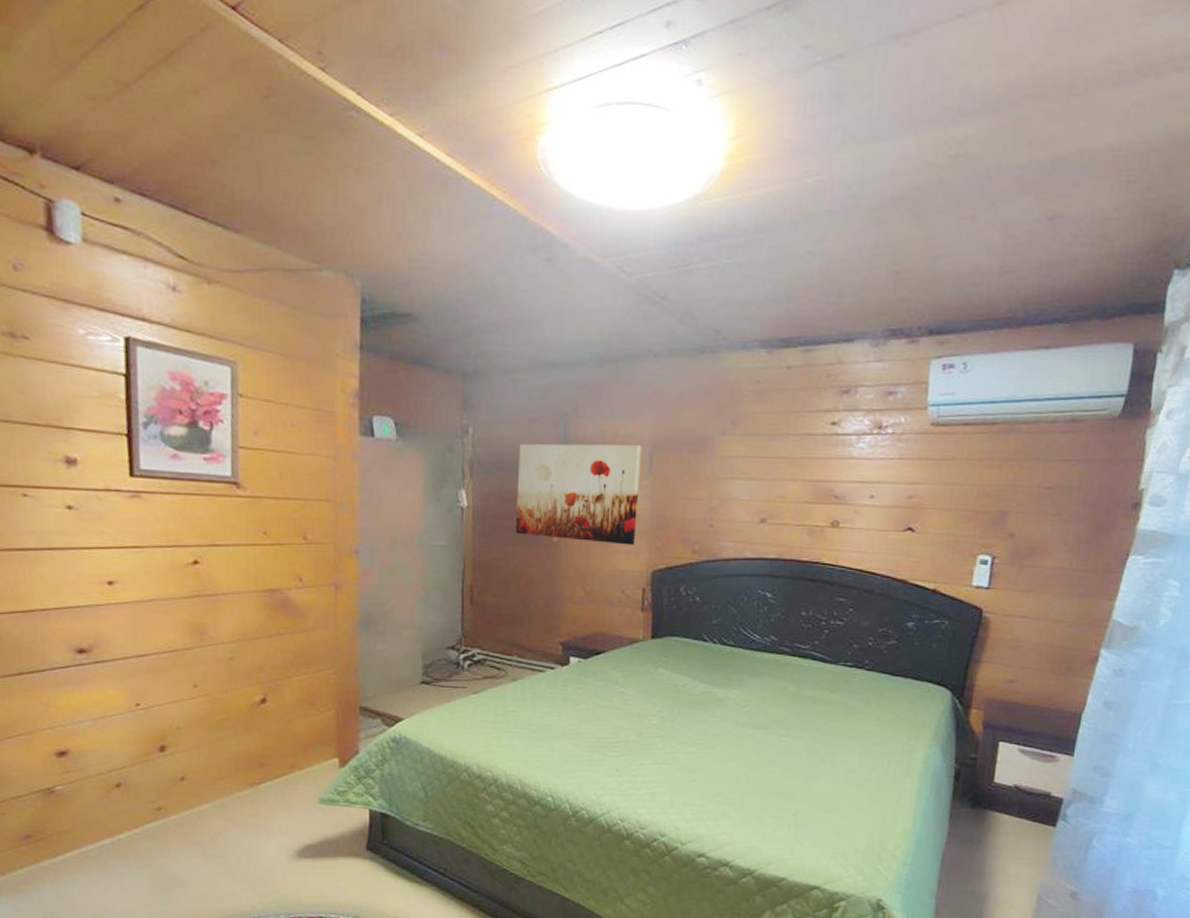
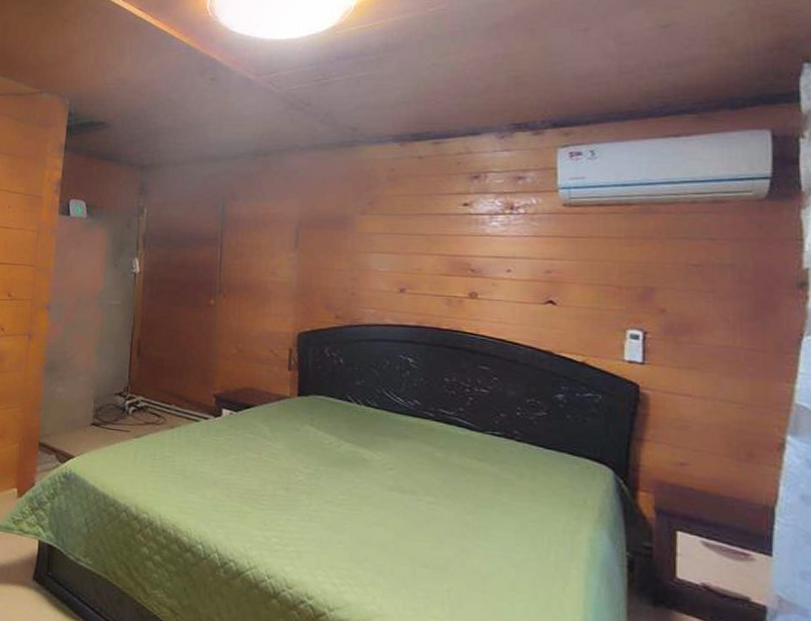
wall art: present [515,443,642,545] -> none [178,221,289,309]

